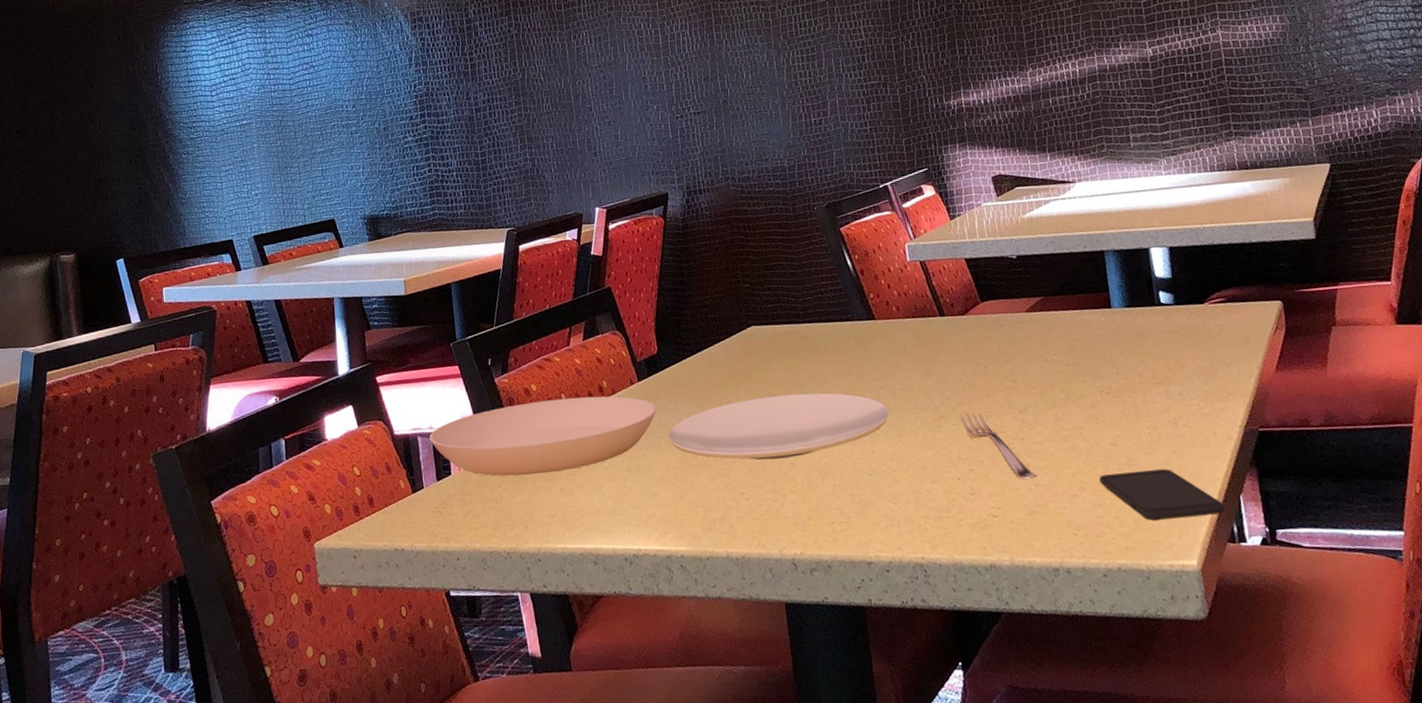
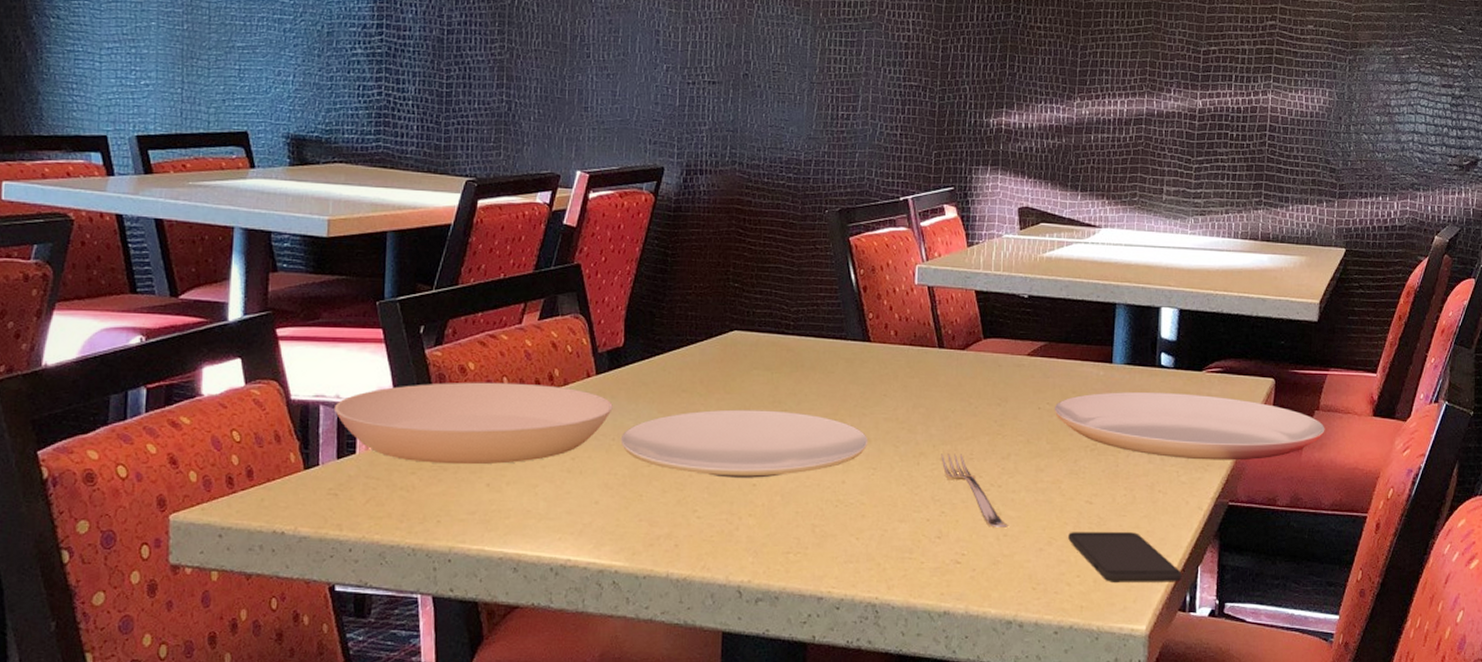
plate: none [1061,325,1347,392] -> present [1054,392,1325,461]

